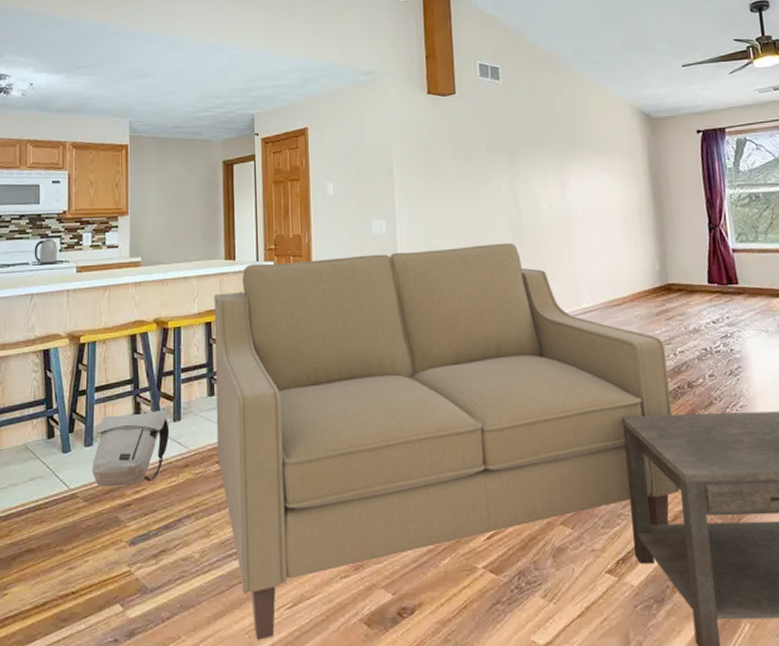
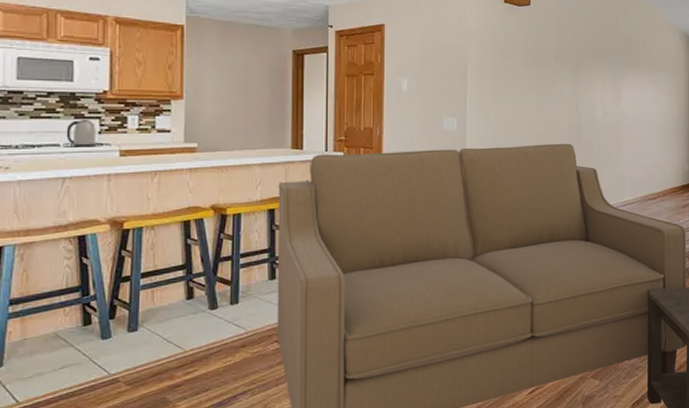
backpack: present [93,409,170,487] -> none [137,293,226,371]

